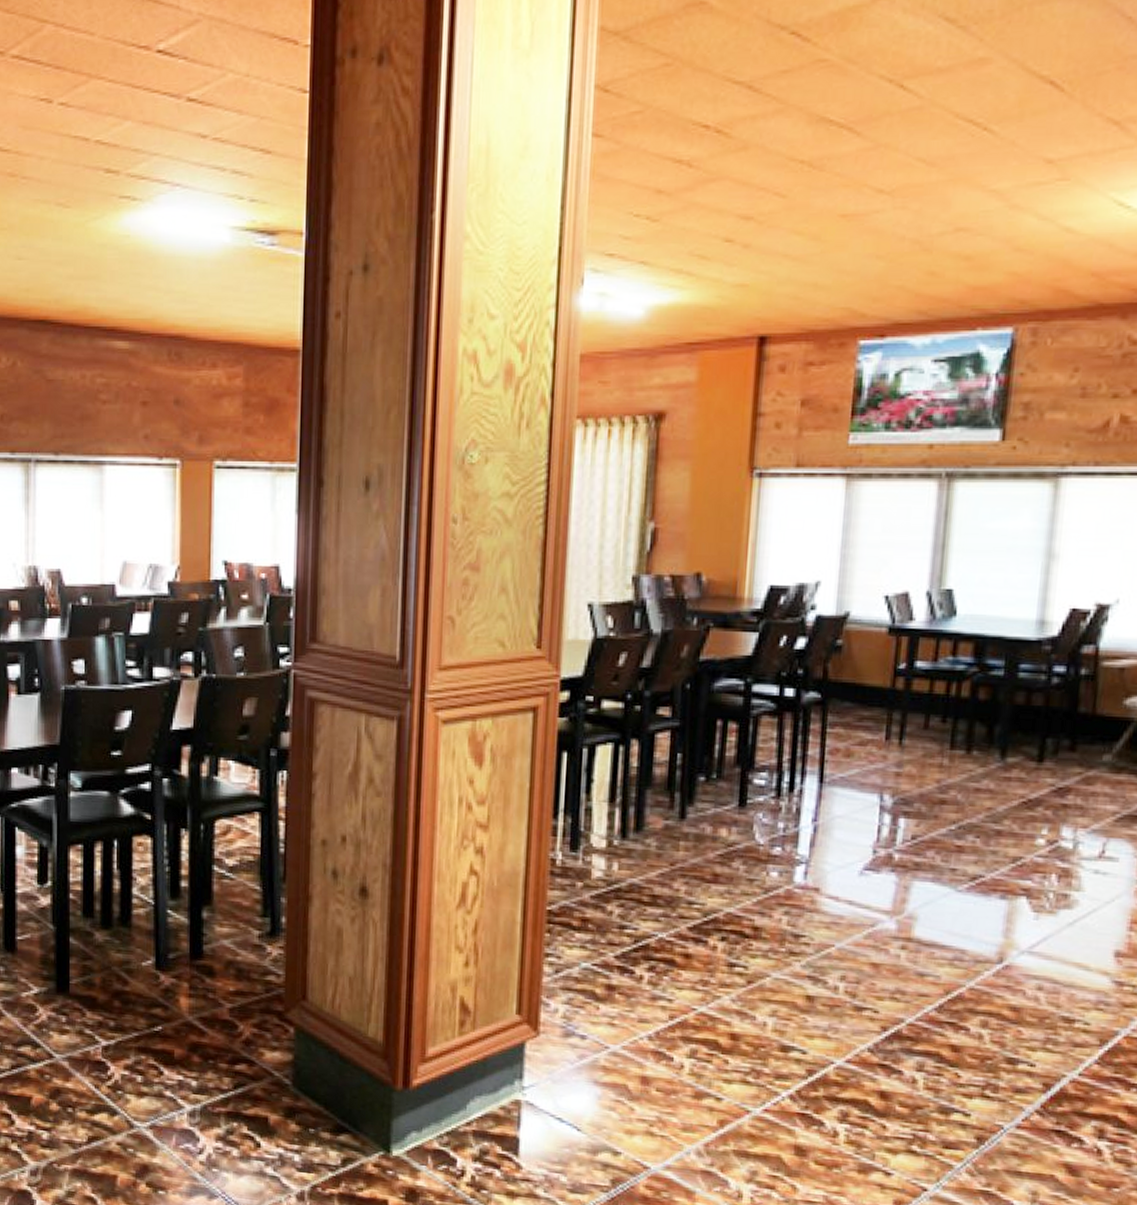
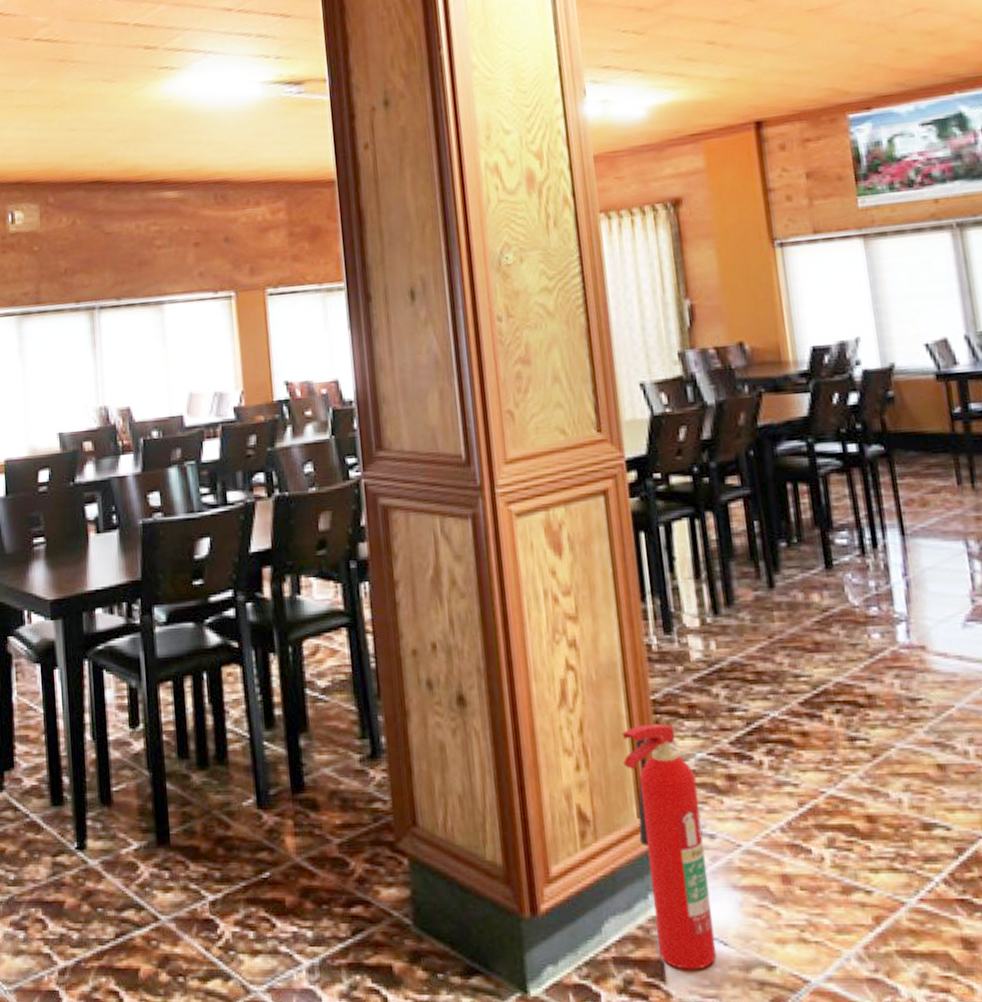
fire extinguisher: none [510,931,578,1149] -> present [621,724,717,970]

